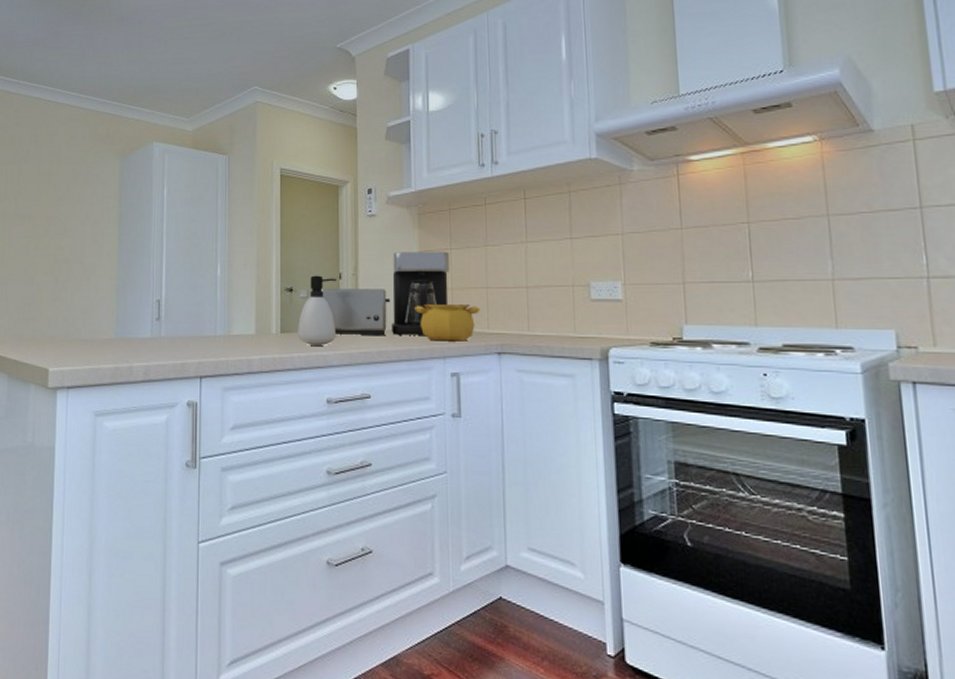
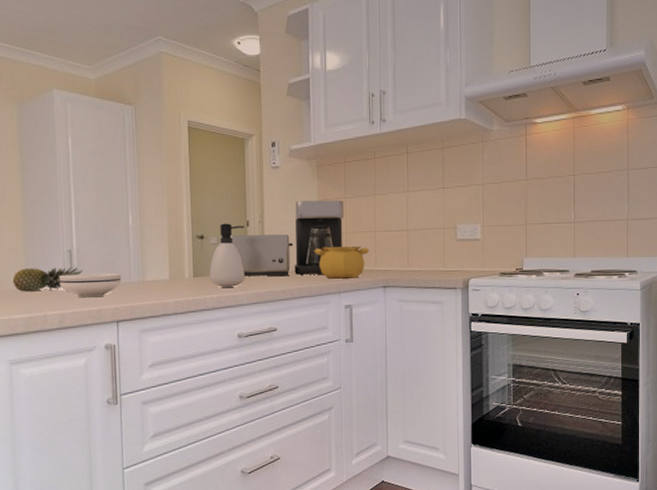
fruit: none [103,317,170,341] -> present [12,267,83,292]
bowl: none [147,324,207,350] -> present [59,272,121,298]

